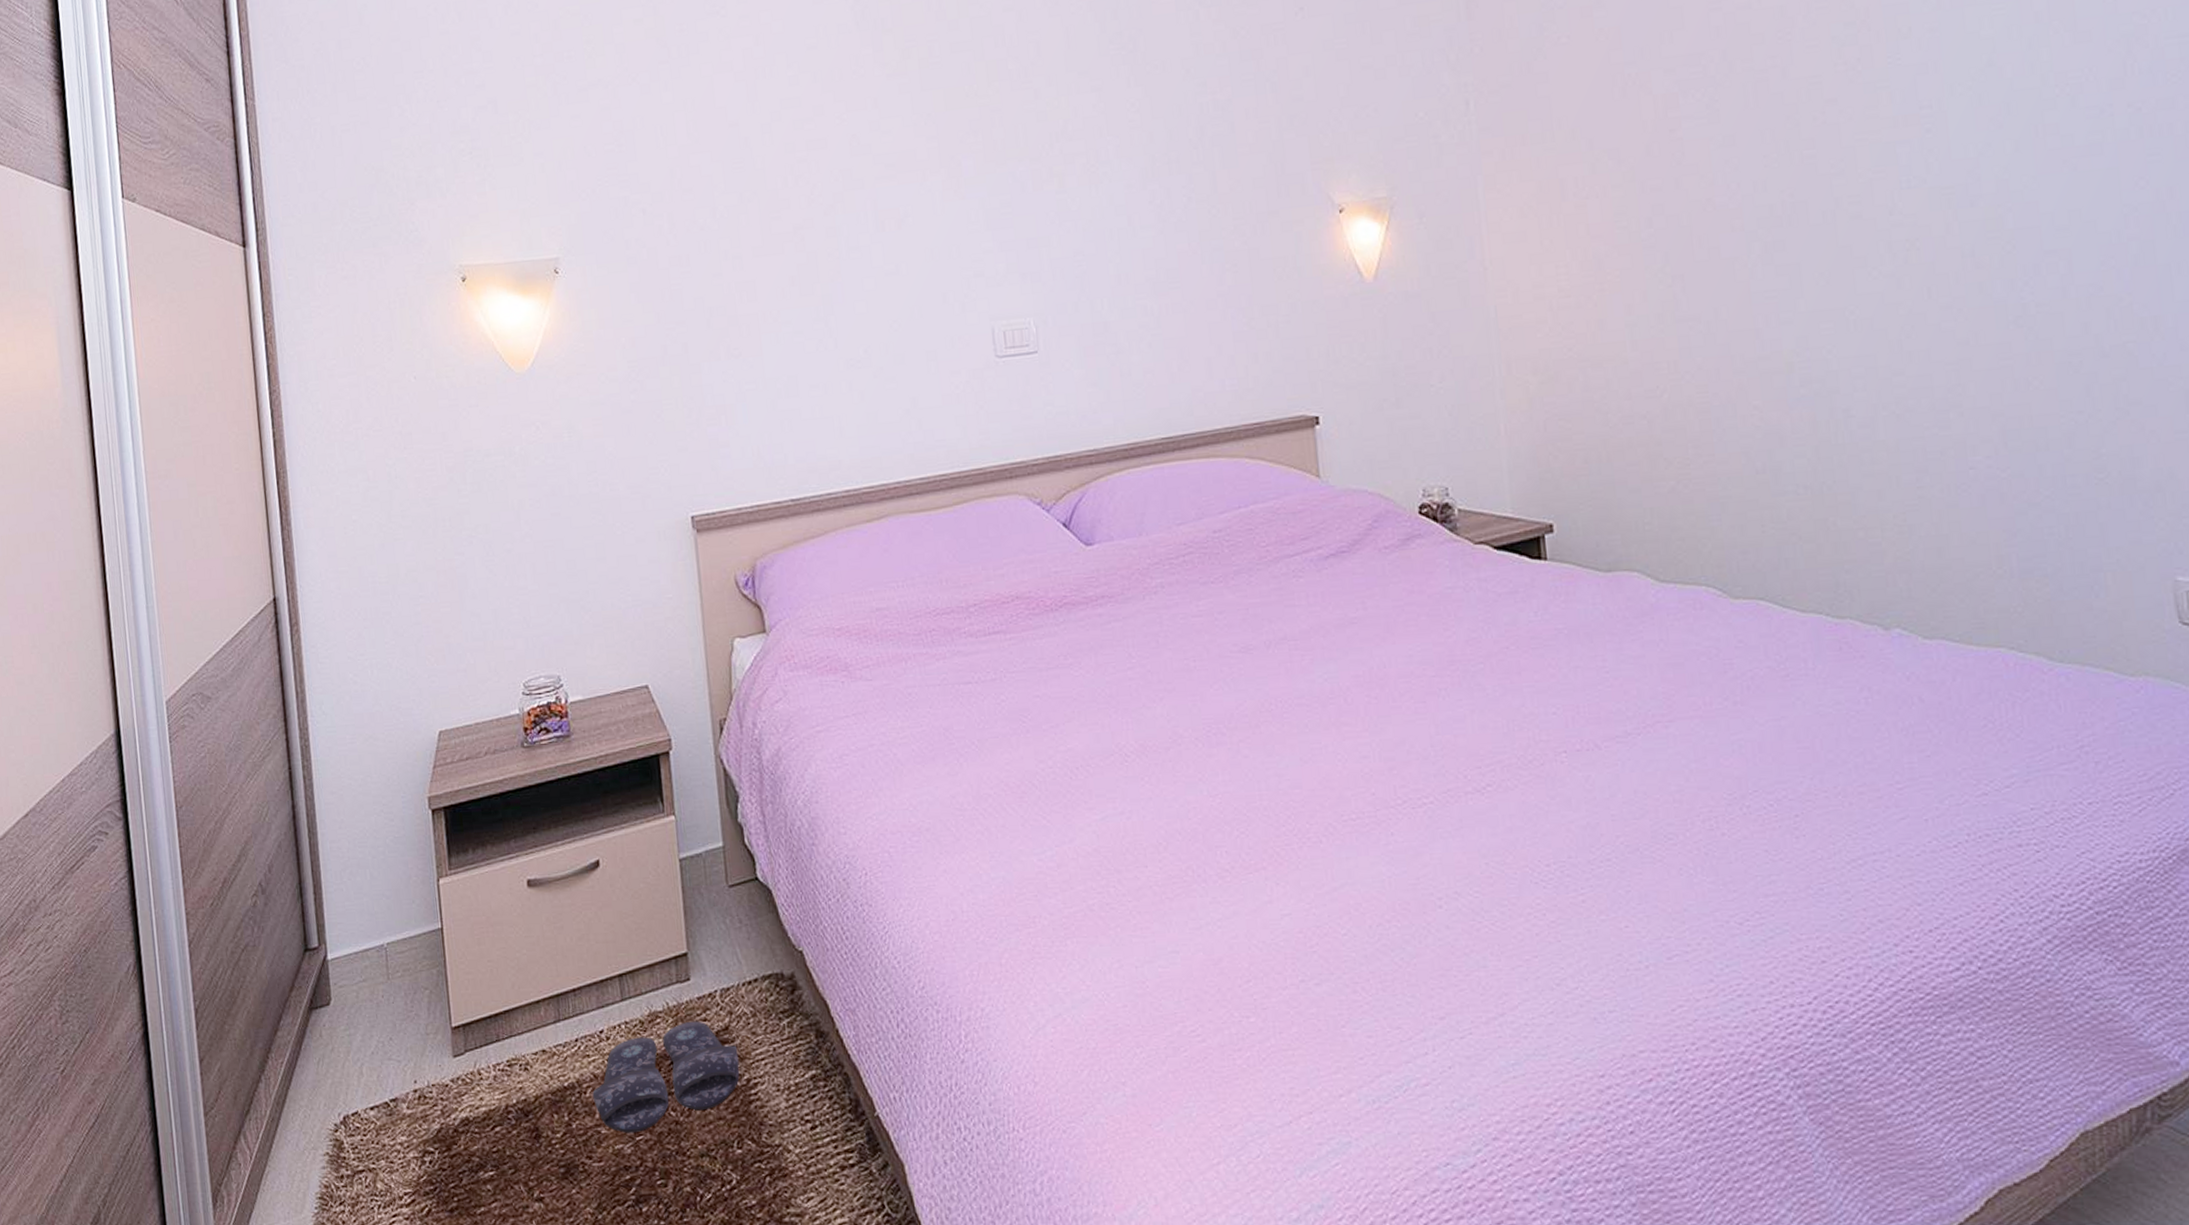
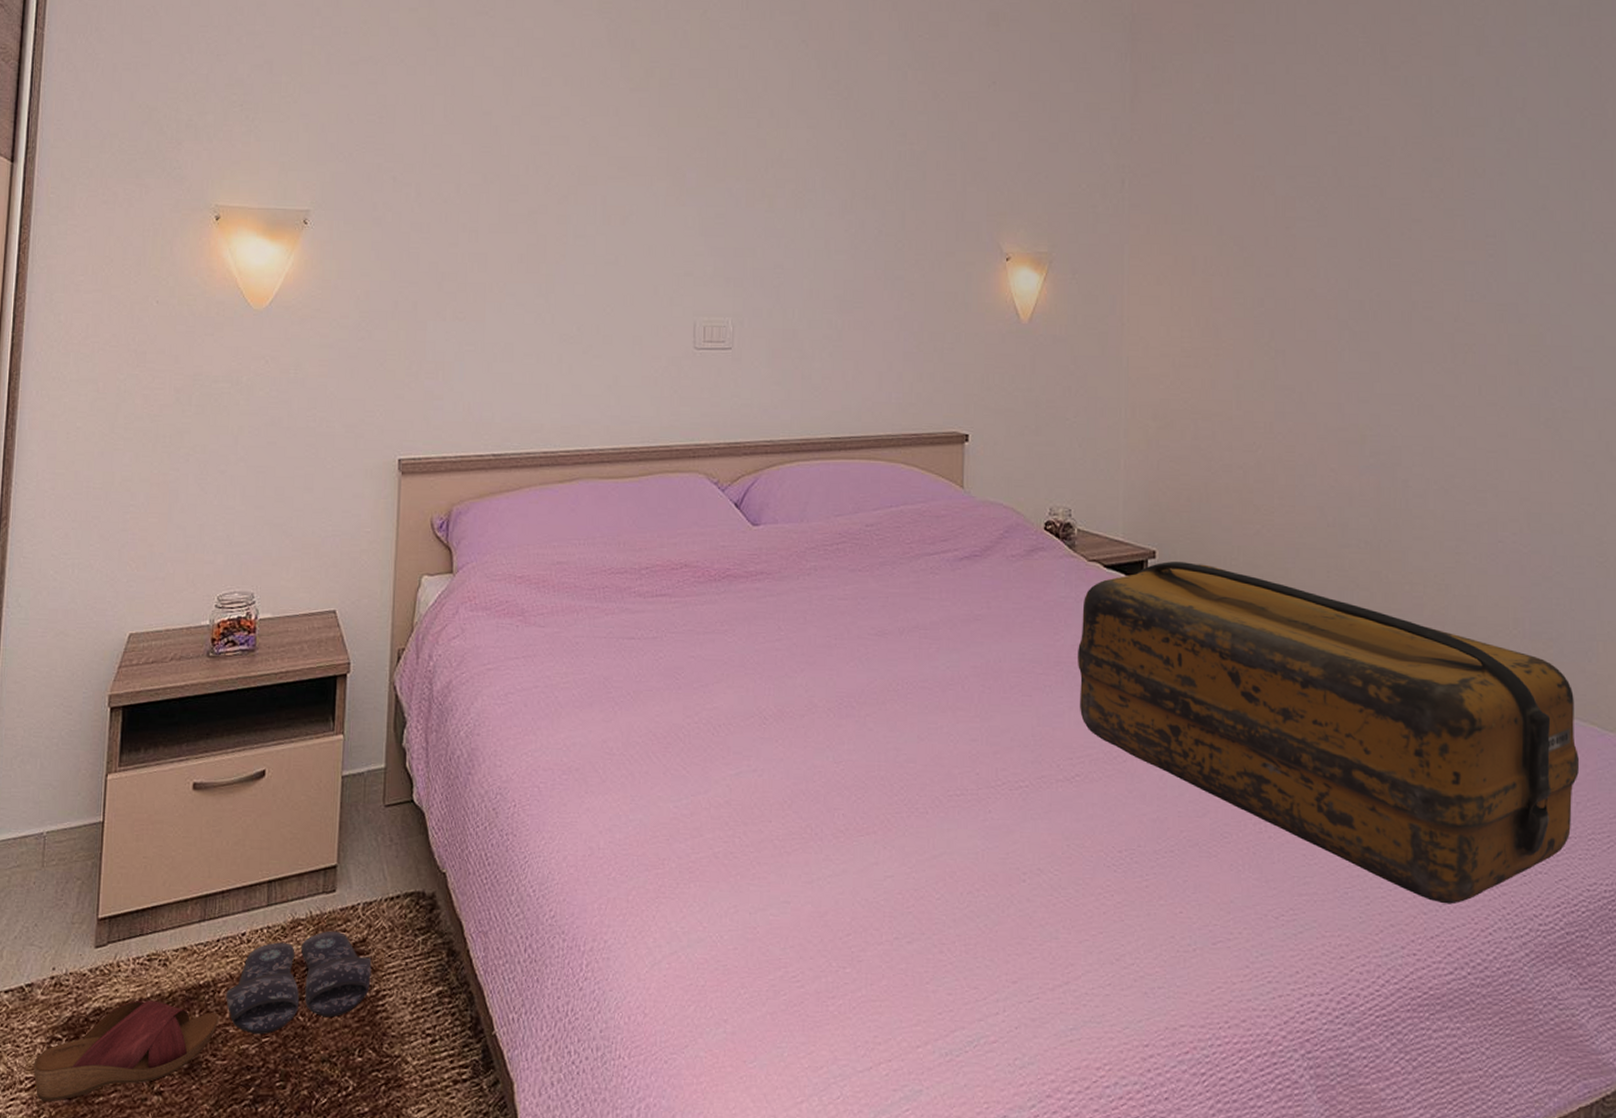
sandal: none [410,1106,590,1216] -> present [33,1000,220,1102]
suitcase: none [1473,532,2095,892] -> present [1078,561,1579,905]

